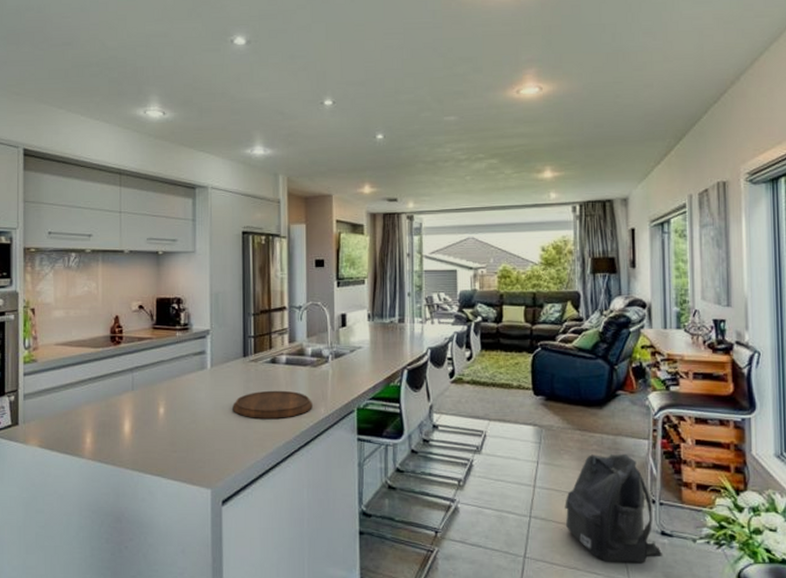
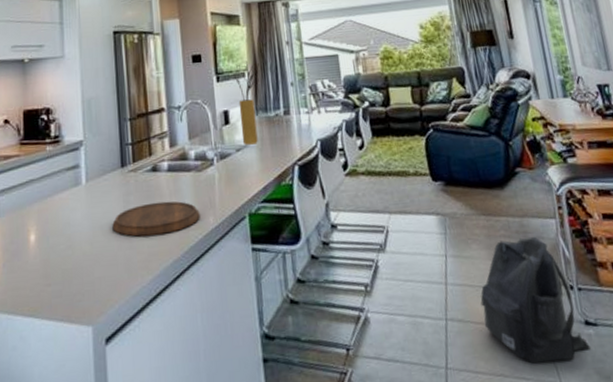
vase: none [353,269,379,348] -> present [233,60,260,146]

